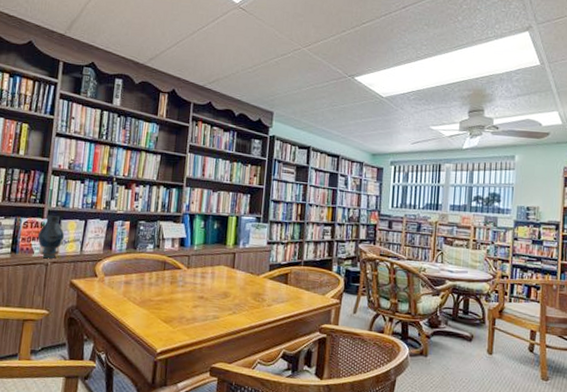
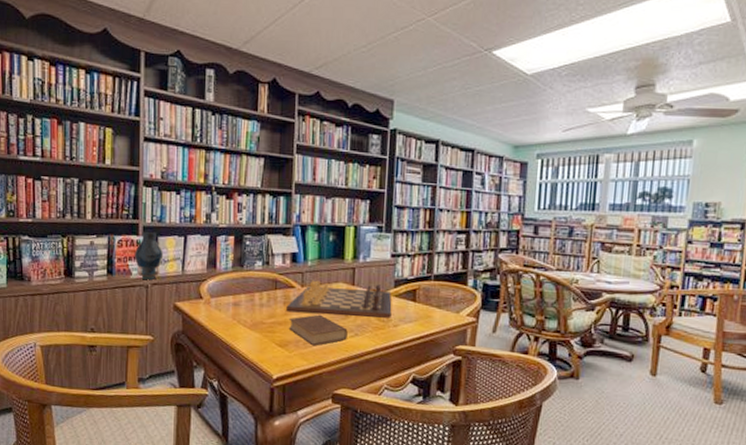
chess set: none [173,262,267,299] -> present [286,280,392,318]
book: none [173,293,227,323] -> present [288,314,348,346]

